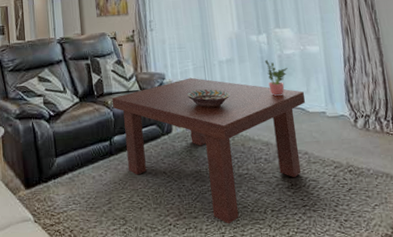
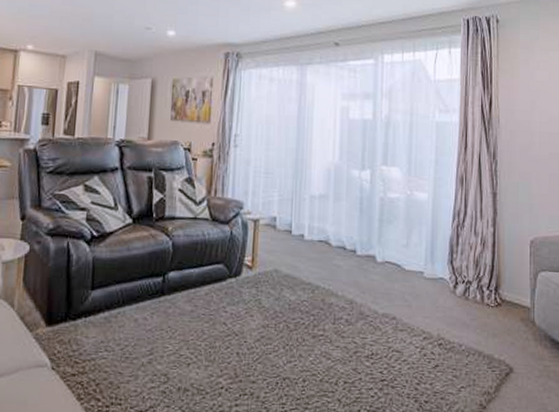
coffee table: present [111,77,305,225] -> none [172,211,402,394]
decorative bowl: present [186,89,231,108] -> none [265,227,318,251]
potted plant: present [264,59,288,97] -> none [363,201,389,247]

